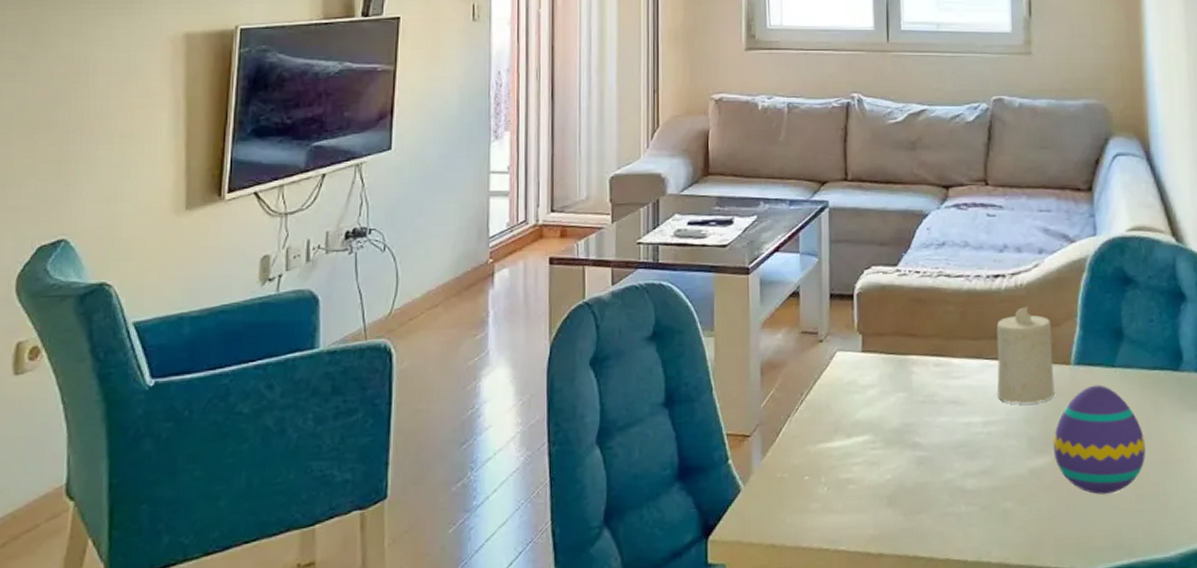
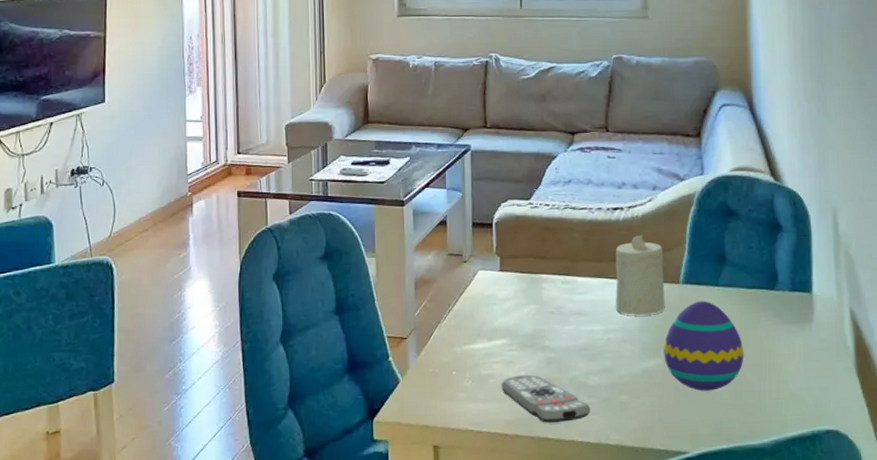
remote control: none [862,478,969,538] -> present [501,374,591,423]

